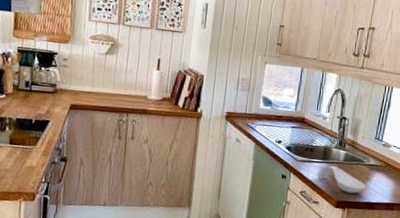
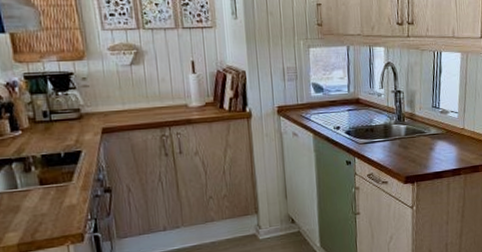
spoon rest: present [316,165,366,194] -> none [381,141,431,167]

